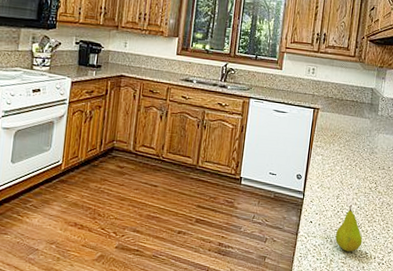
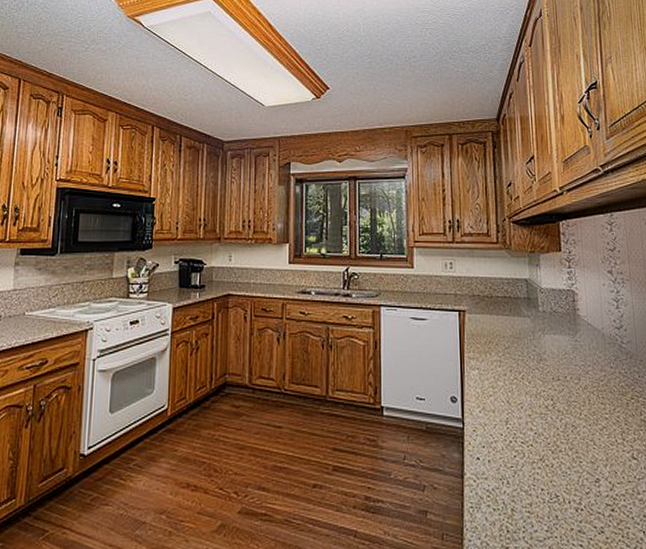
fruit: present [335,204,363,252] -> none [513,430,549,496]

